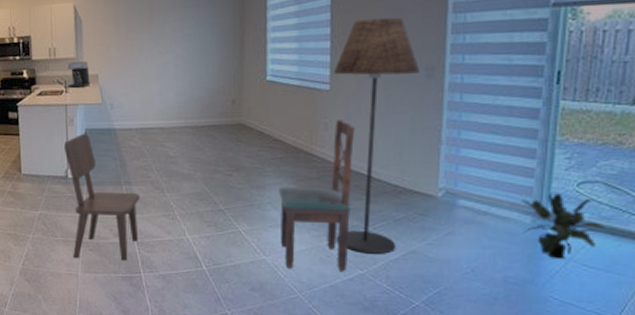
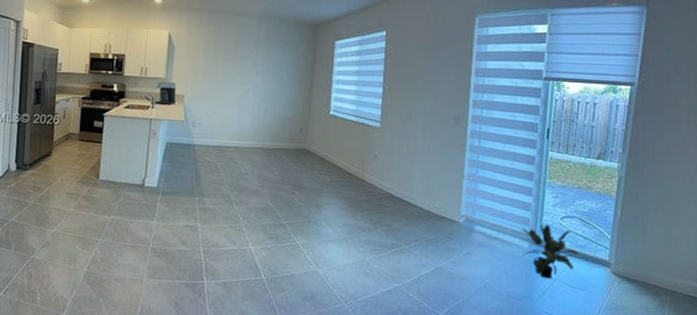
dining chair: present [64,133,140,261] -> none [140,146,211,268]
dining chair: present [278,120,355,271] -> none [331,153,399,284]
floor lamp: present [334,17,419,254] -> none [380,73,449,270]

